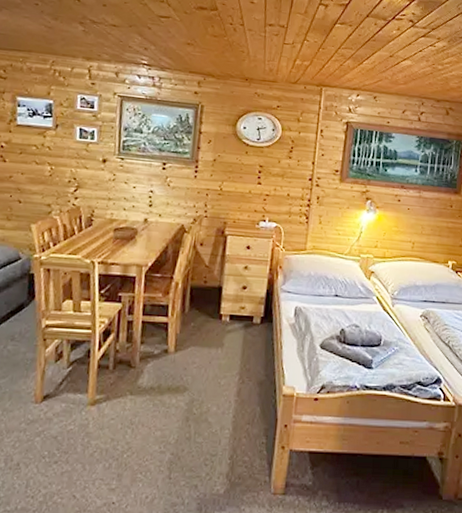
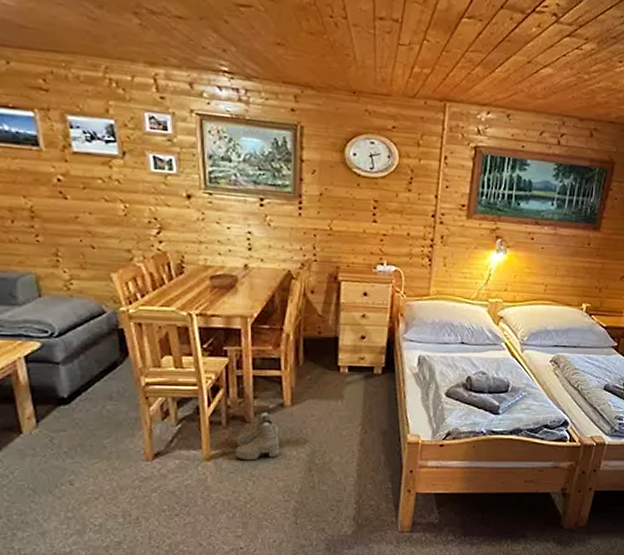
boots: none [118,356,162,407] -> present [236,410,280,461]

